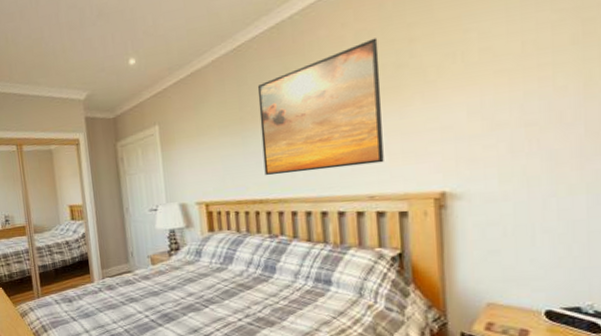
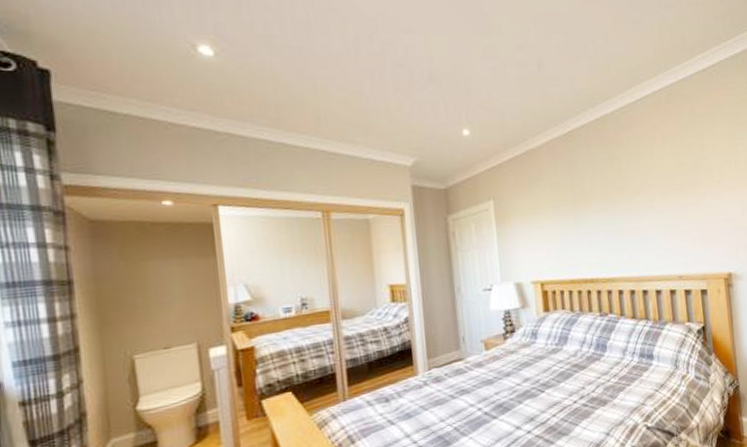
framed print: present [257,38,384,176] -> none [586,141,688,256]

